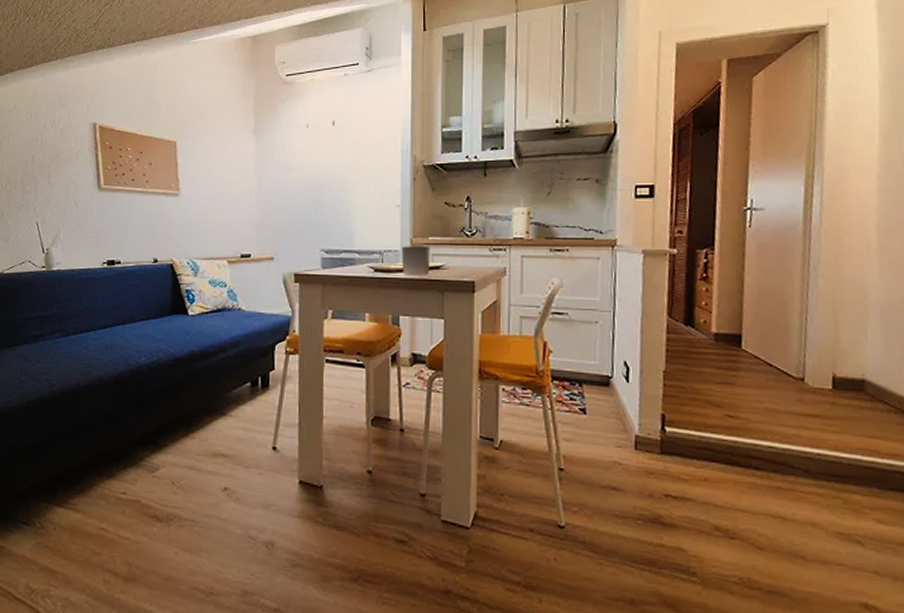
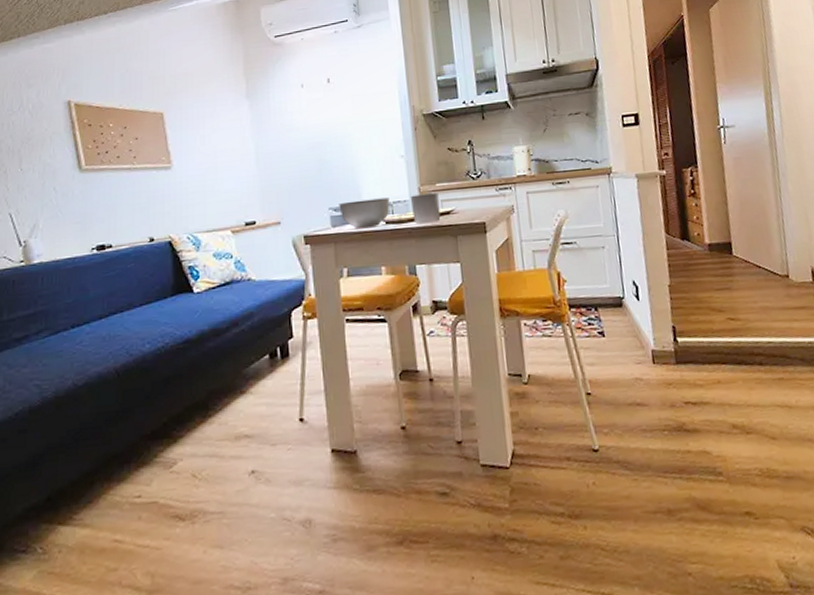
bowl: none [330,245,381,274] -> present [339,197,390,230]

